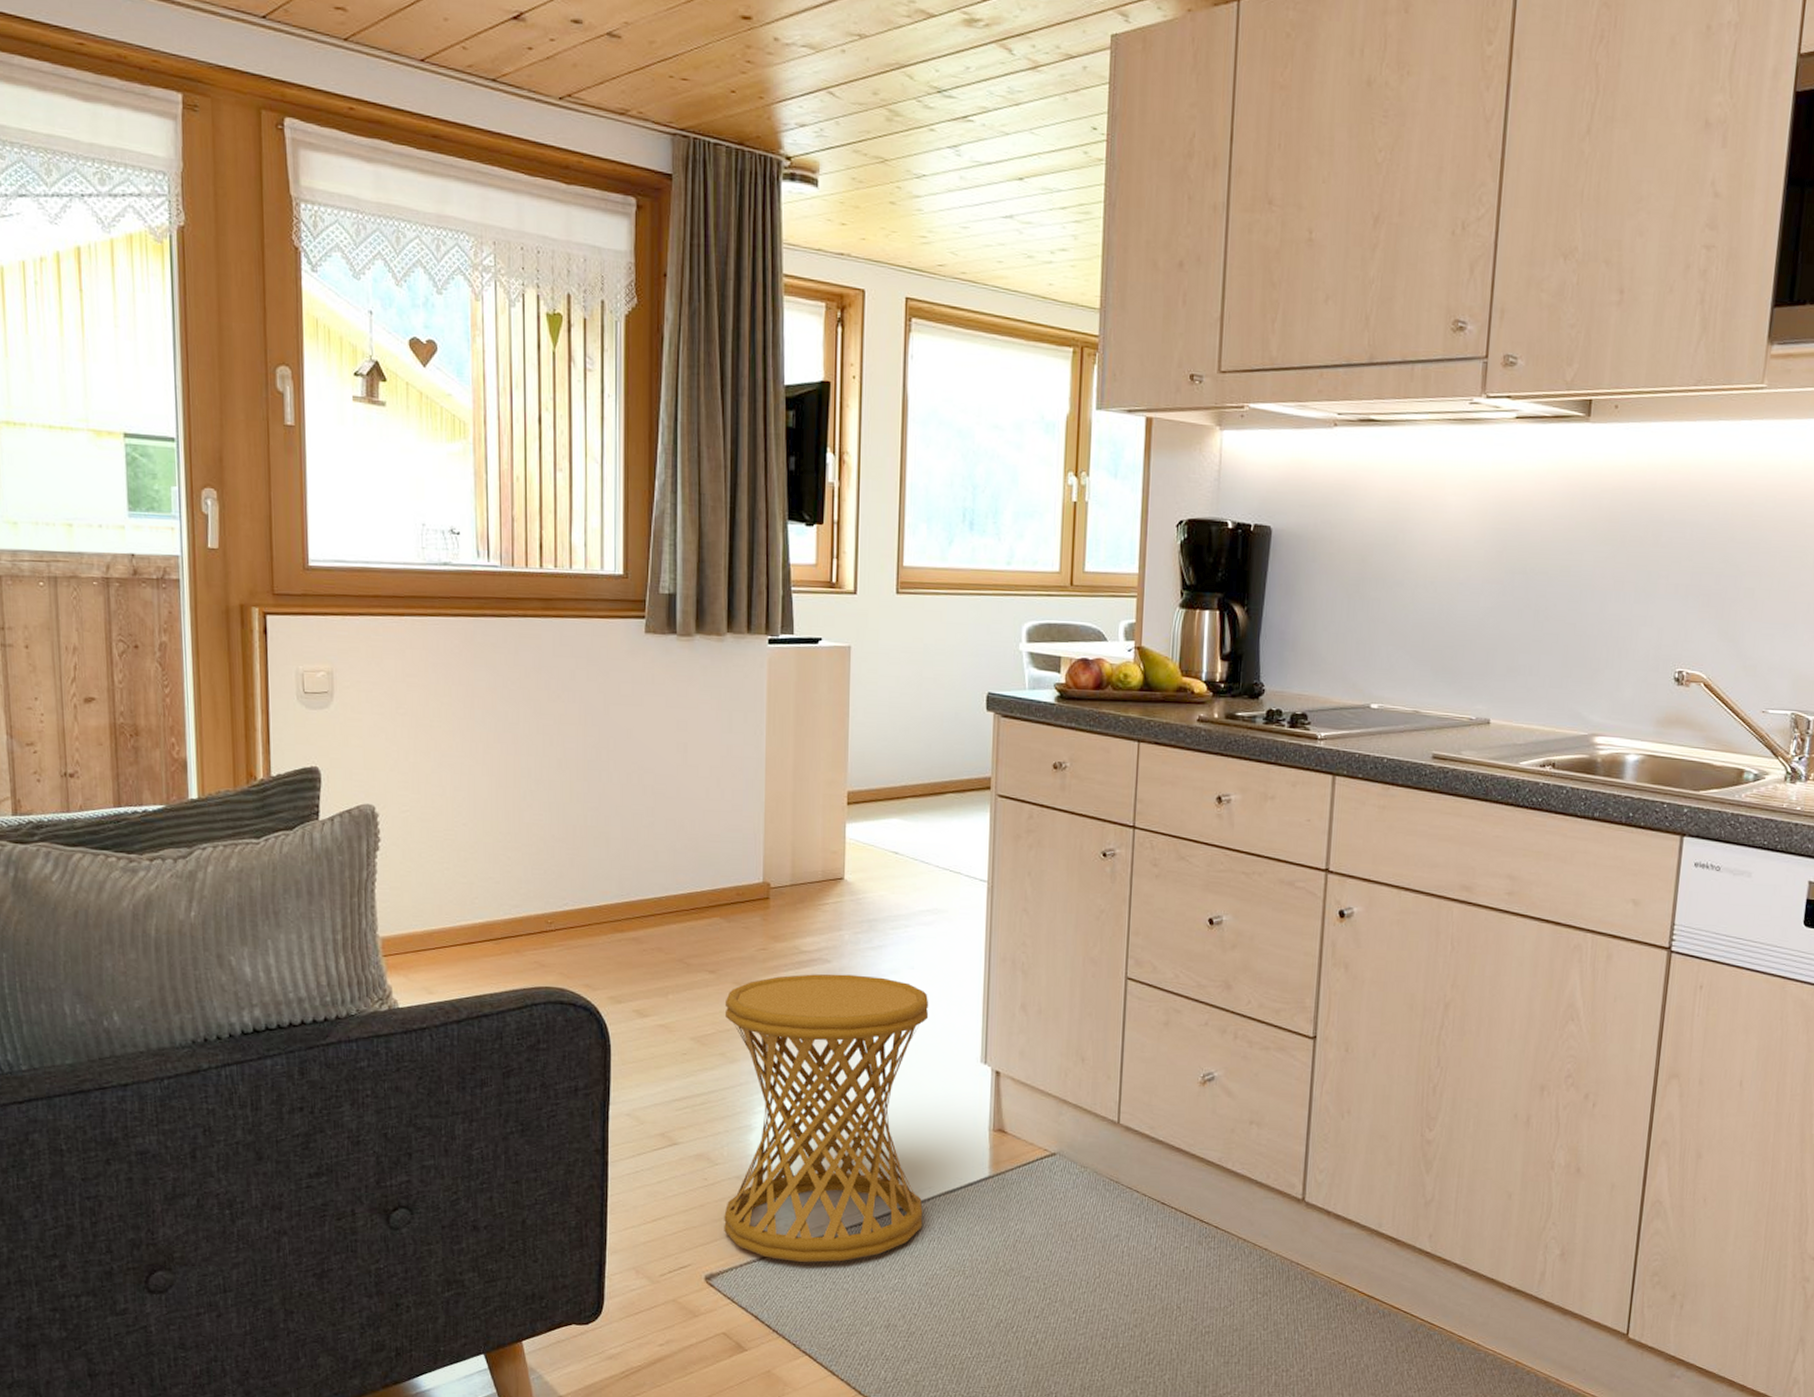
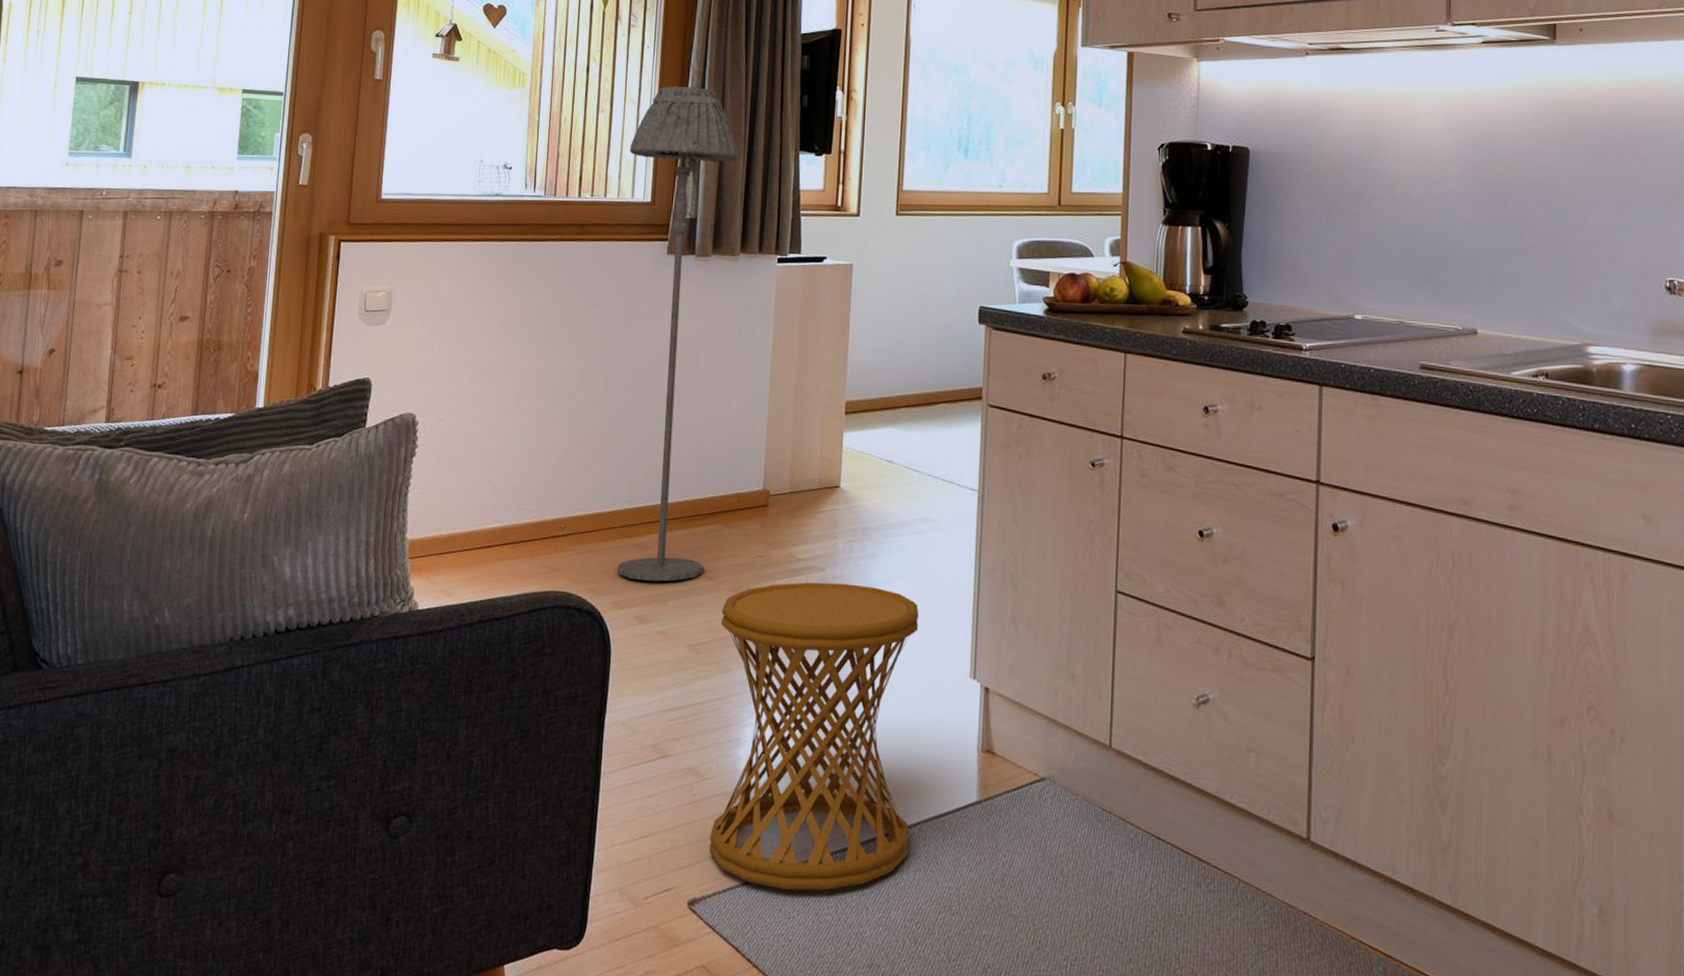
floor lamp: none [594,442,720,976] -> present [617,86,739,582]

